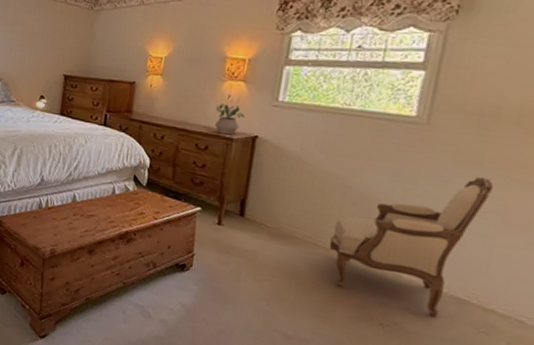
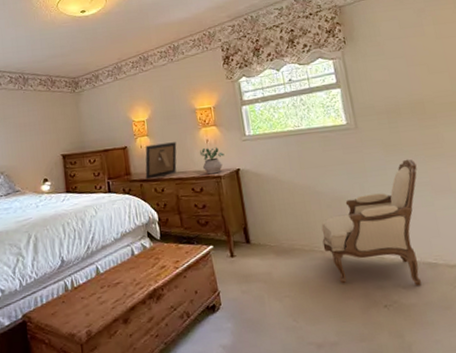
picture frame: none [147,85,192,124] -> present [145,142,177,180]

